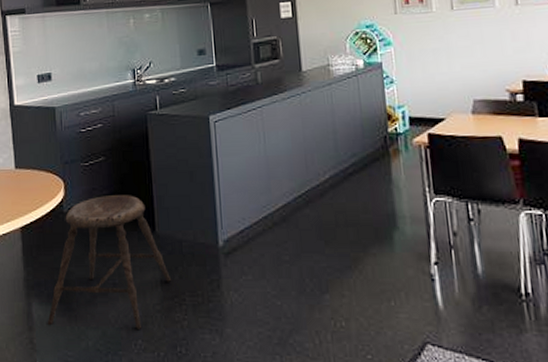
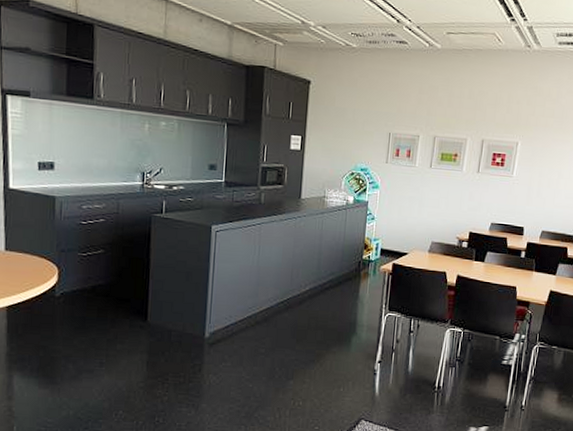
stool: present [47,195,172,329] -> none [28,285,158,402]

